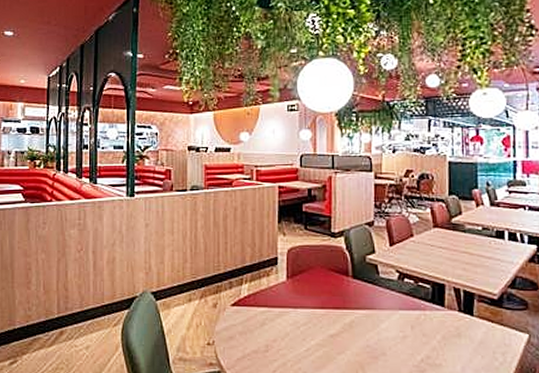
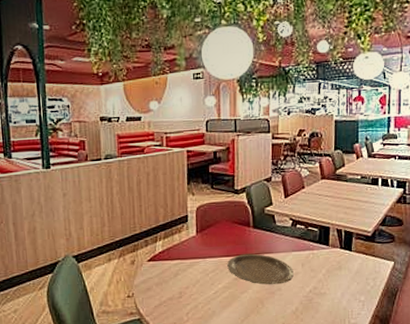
plate: none [322,307,401,348] -> present [227,253,294,285]

